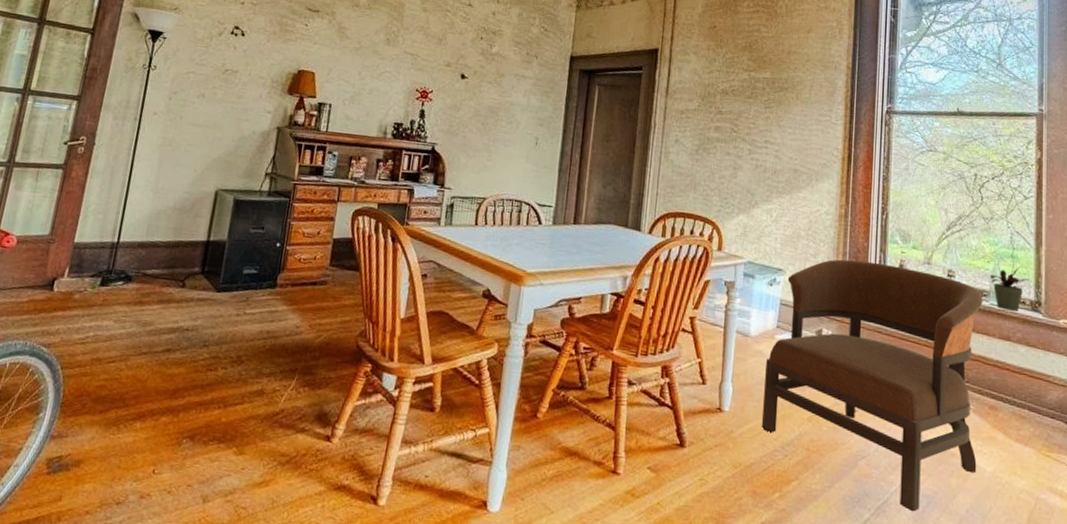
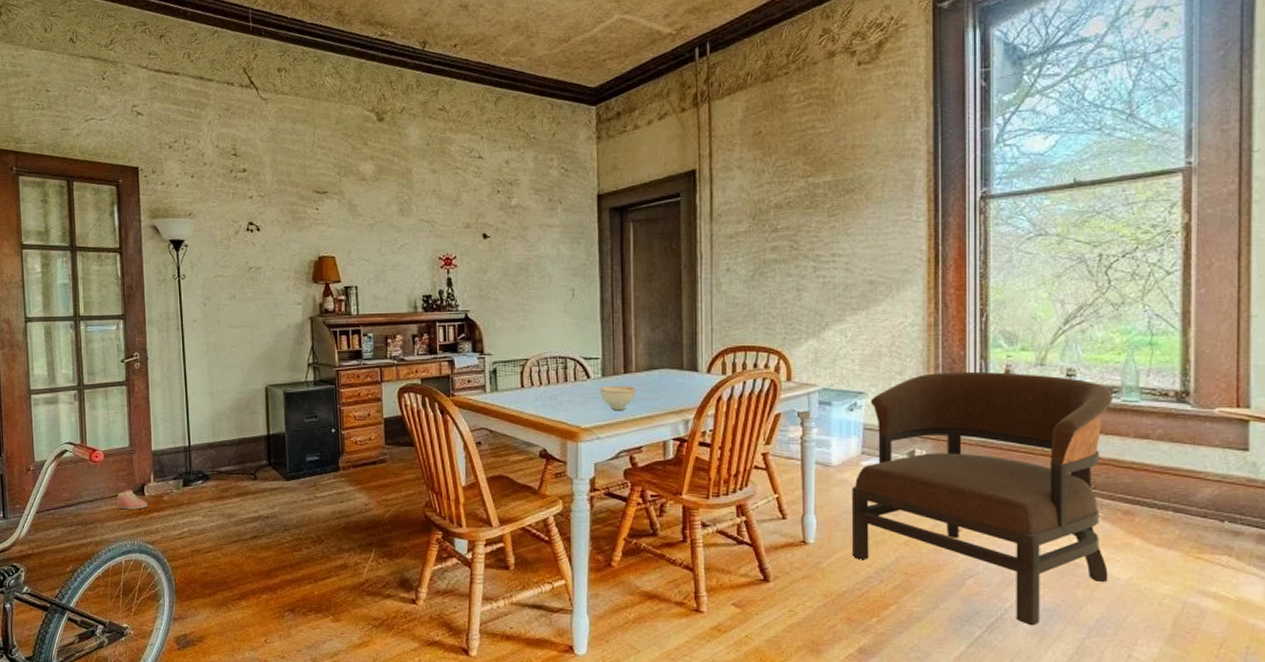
sneaker: none [17,282,55,306] -> present [117,490,148,510]
bowl: none [548,233,583,259] -> present [599,385,636,410]
potted plant: present [990,267,1029,313] -> none [1121,355,1173,407]

